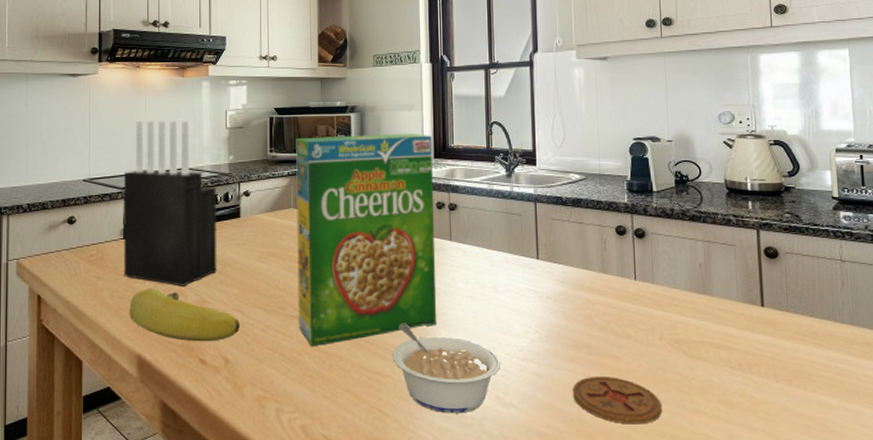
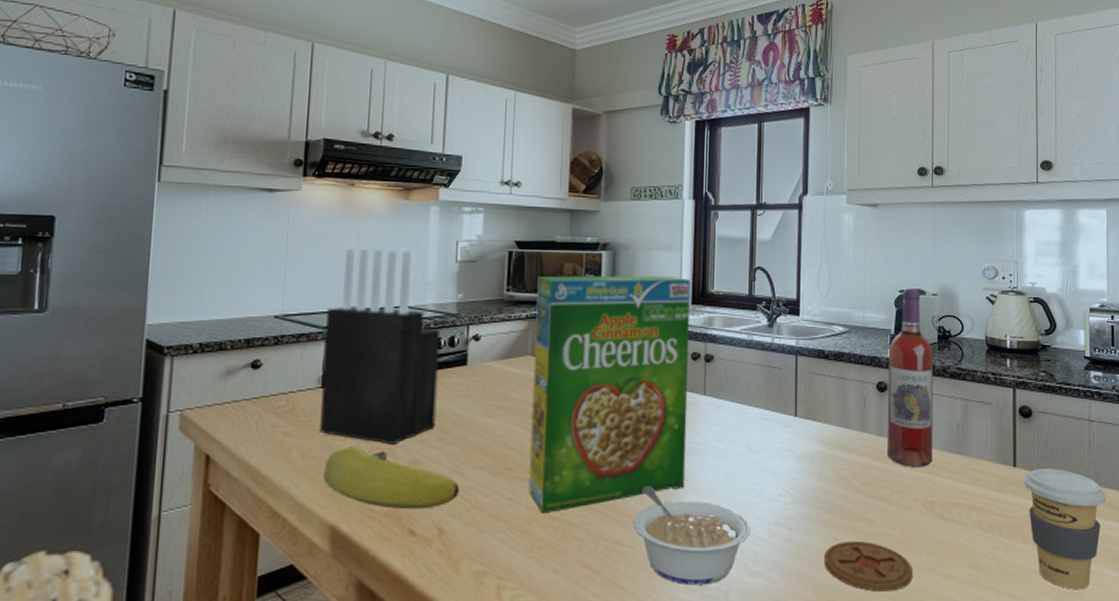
wine bottle: none [626,136,676,307] -> present [886,288,934,467]
coffee cup: none [772,308,864,428] -> present [1023,469,1106,589]

